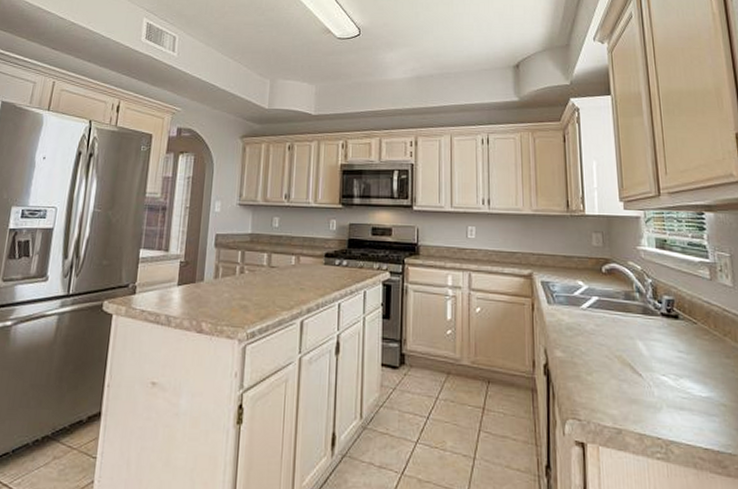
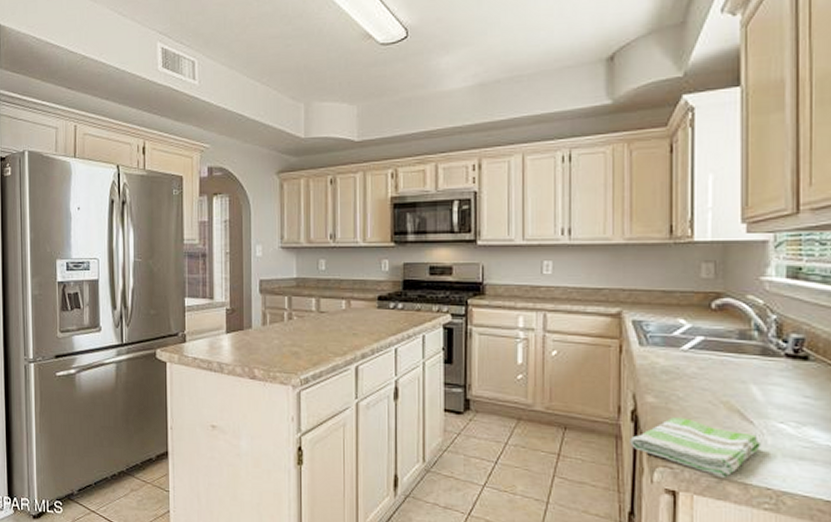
dish towel: none [543,371,649,430] -> present [630,417,760,479]

